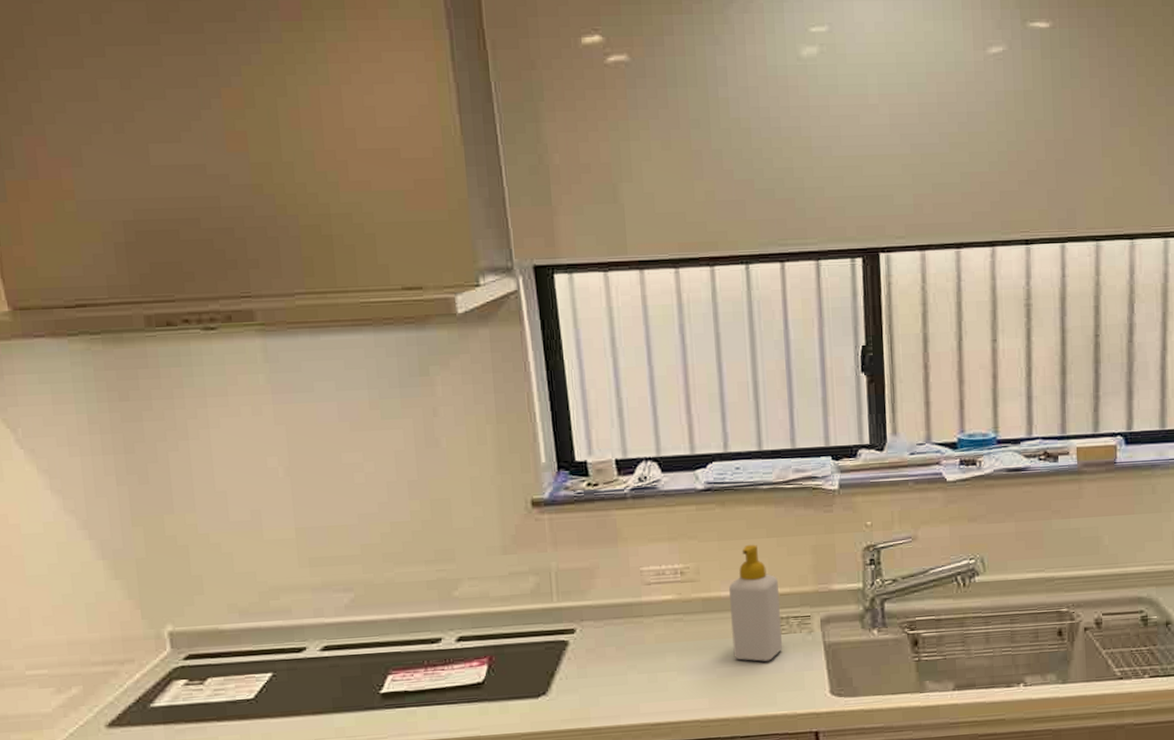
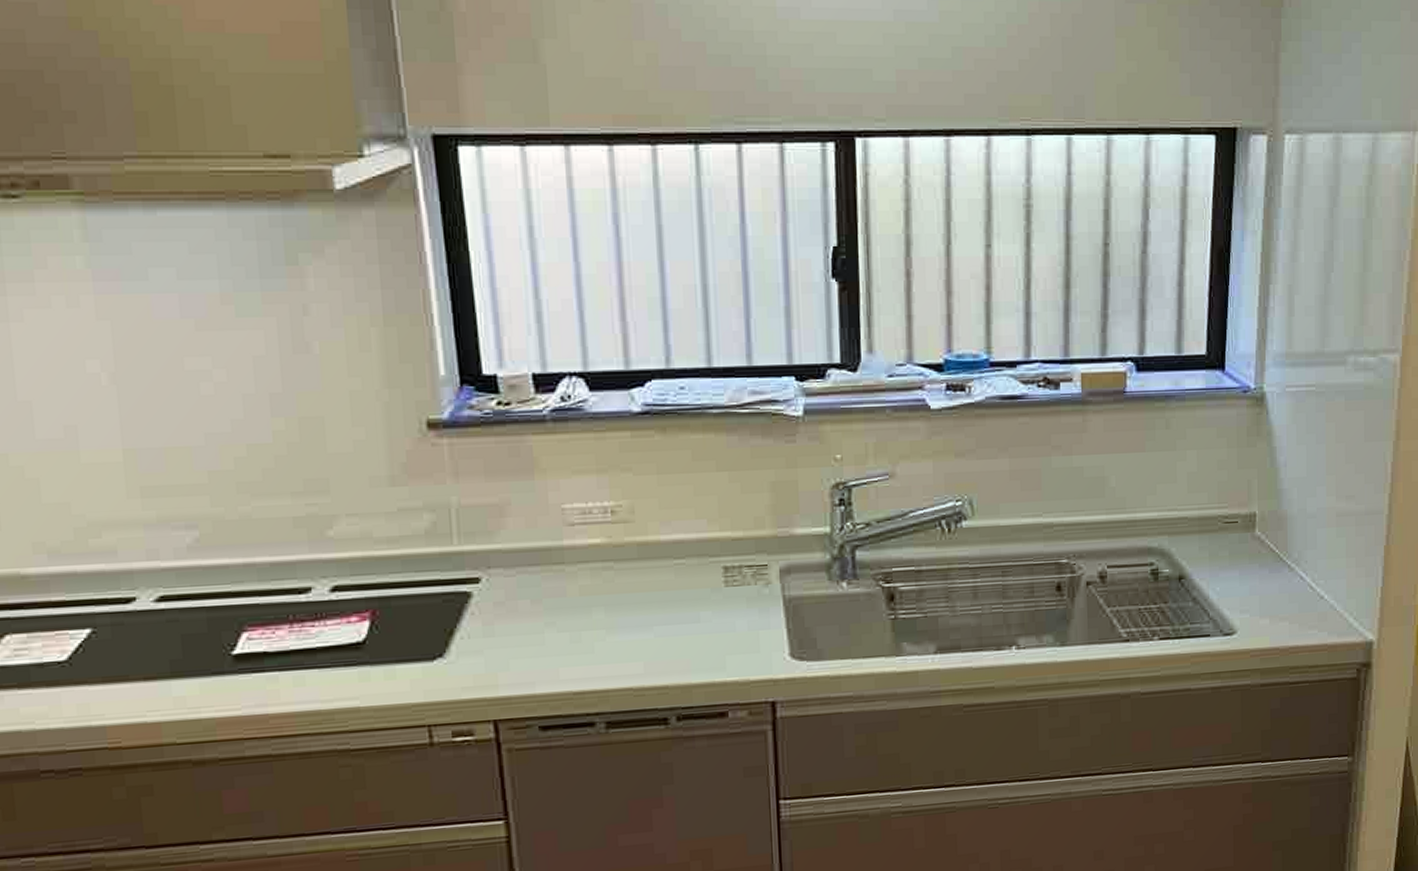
soap bottle: present [729,544,783,662] -> none [670,479,735,619]

